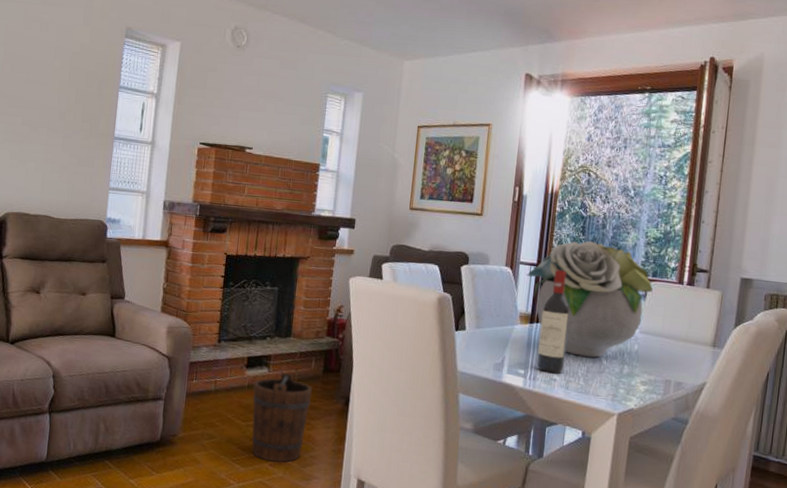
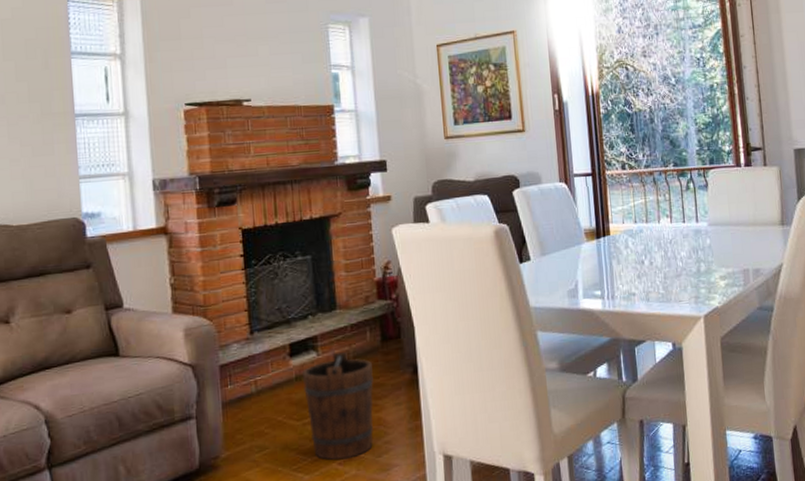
flower arrangement: present [526,241,653,358] -> none [582,139,713,263]
wine bottle: present [536,270,571,374] -> none [606,175,641,288]

